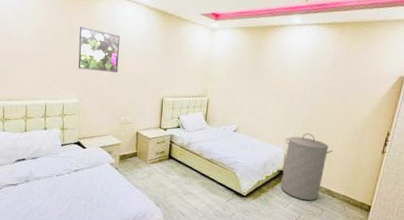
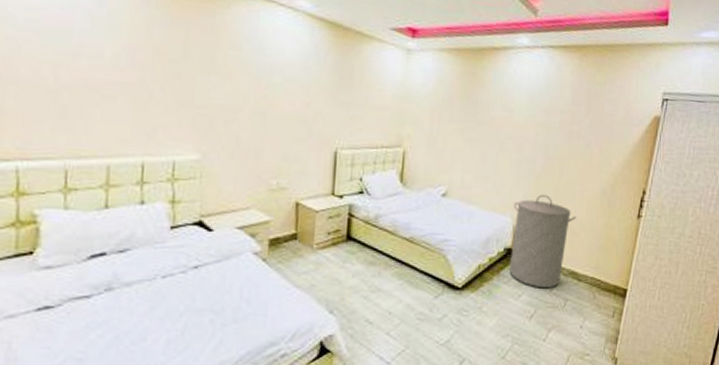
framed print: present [78,27,121,73] -> none [198,42,269,113]

